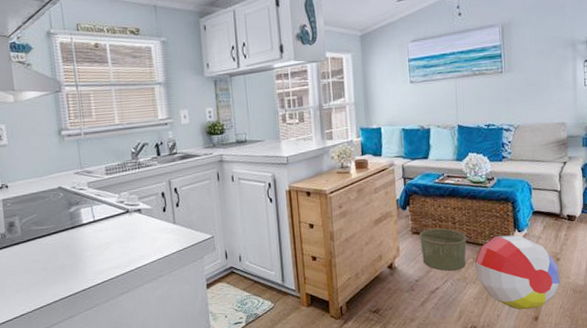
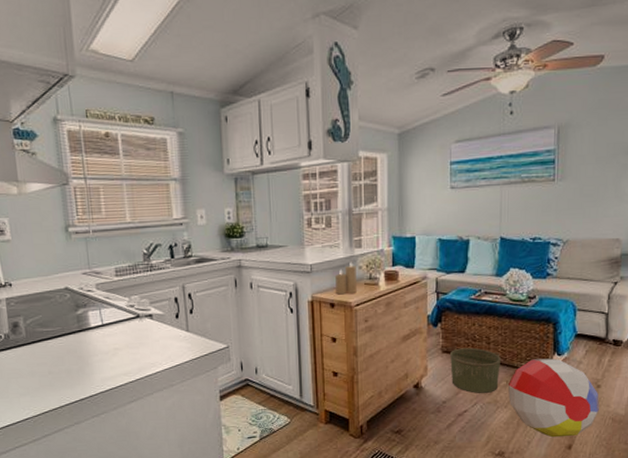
candle: none [310,153,330,184] -> present [335,262,357,295]

